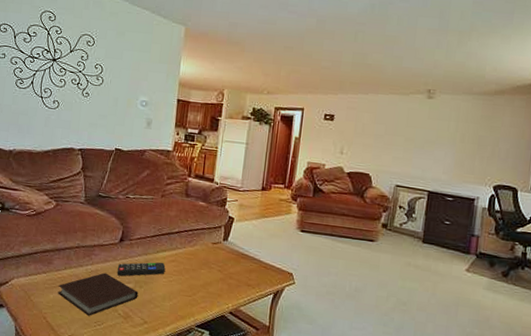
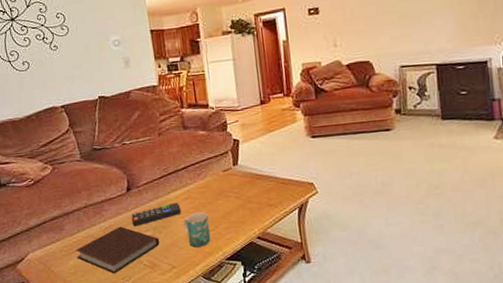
mug: none [163,276,189,310] -> present [183,212,211,248]

